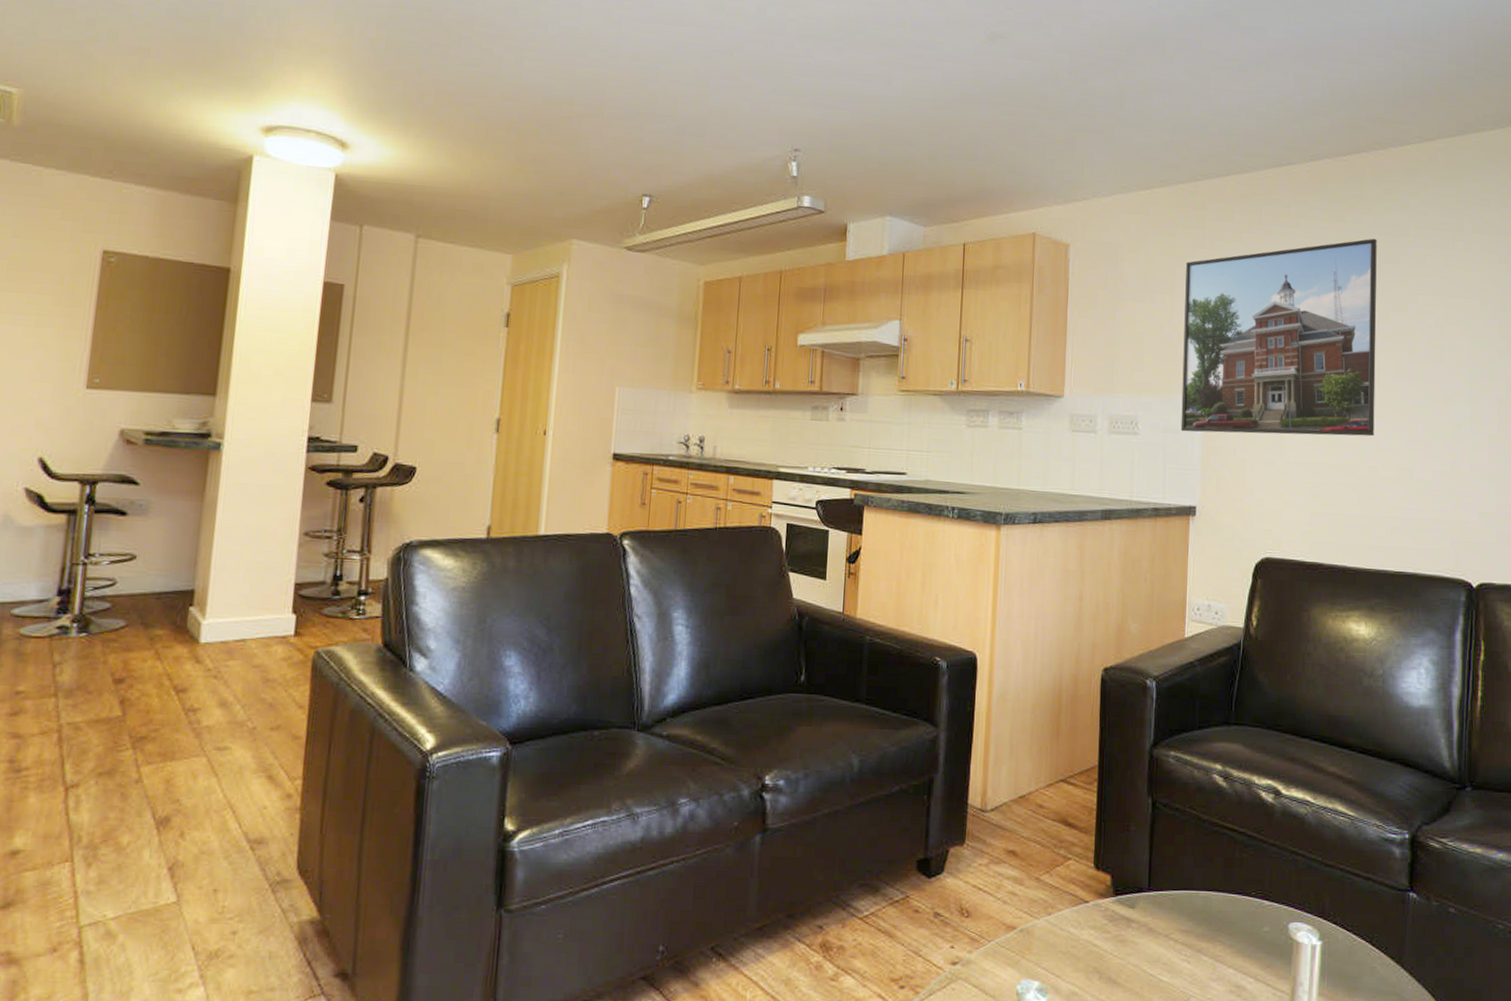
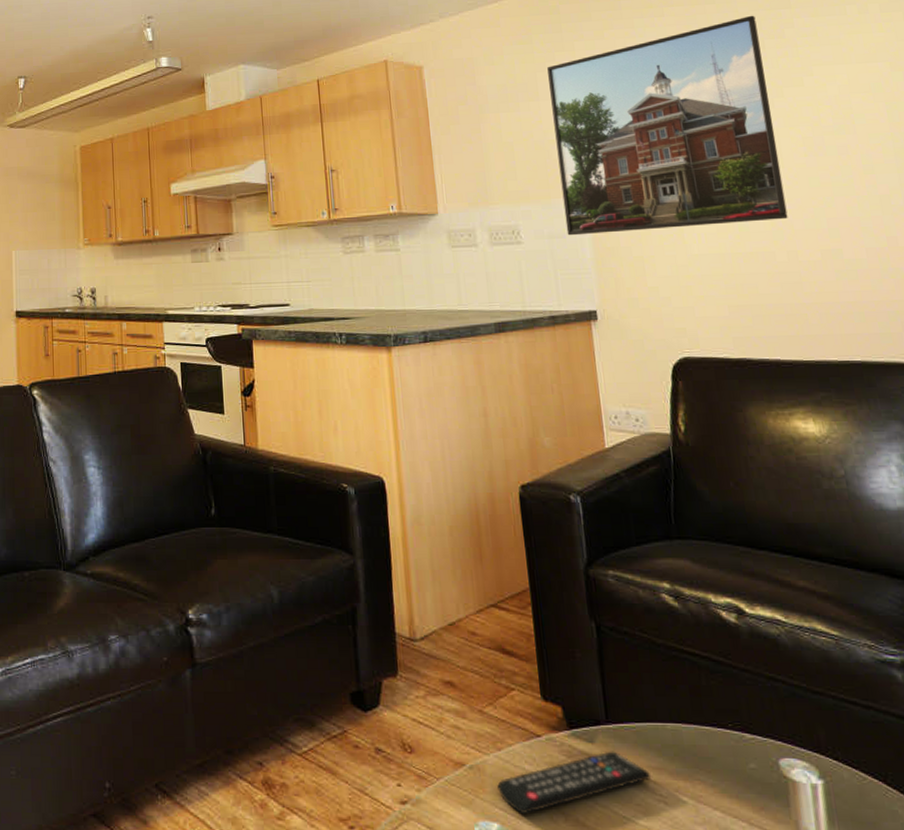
remote control: none [1043,915,1180,974] -> present [497,751,652,815]

